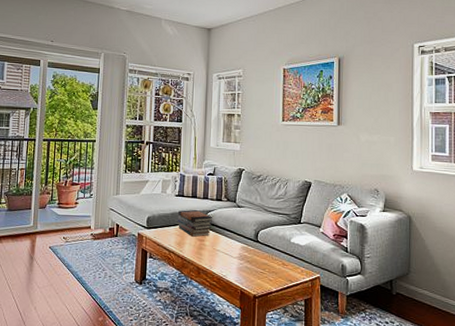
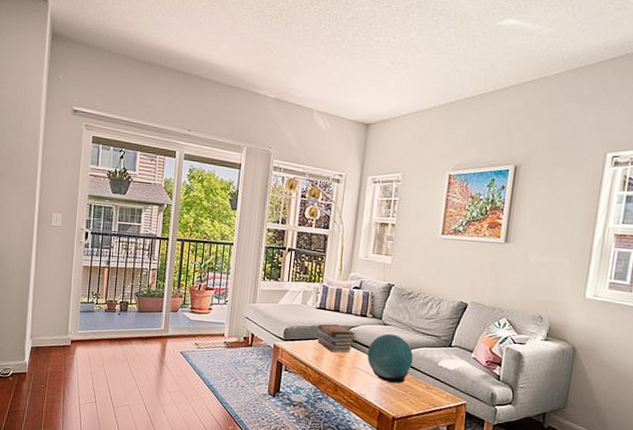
decorative orb: none [225,215,267,262] -> present [367,333,413,384]

